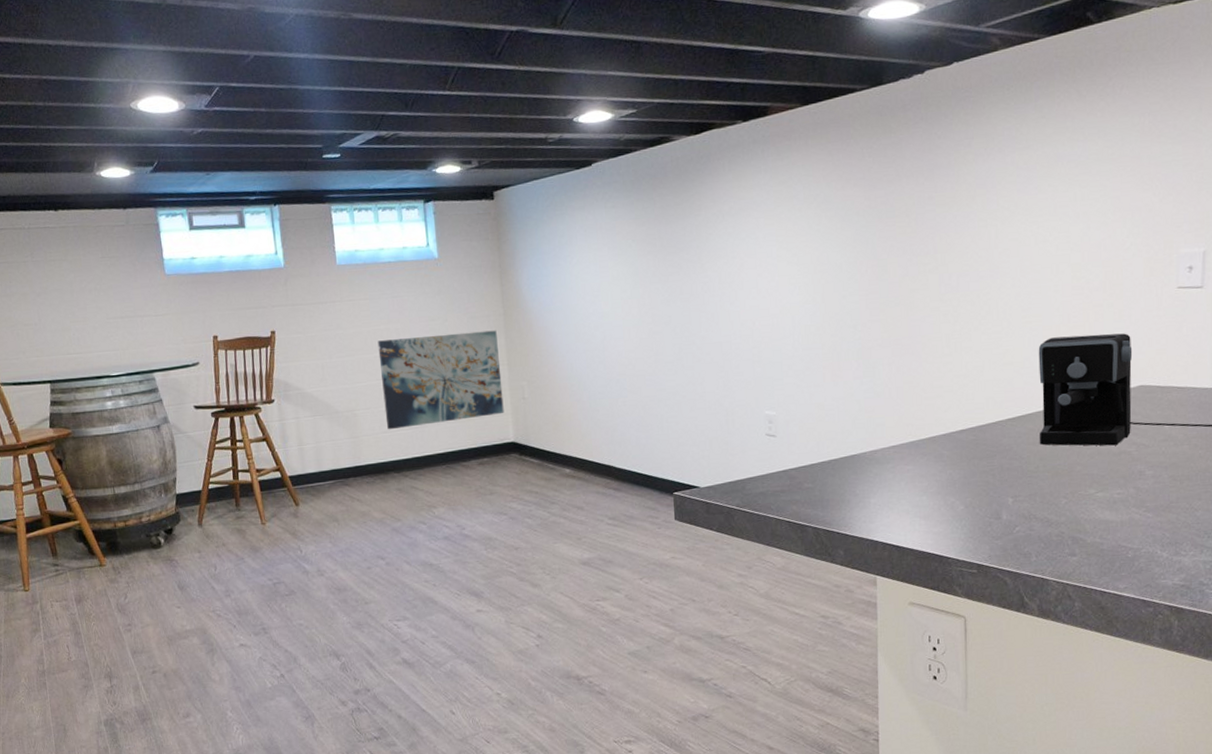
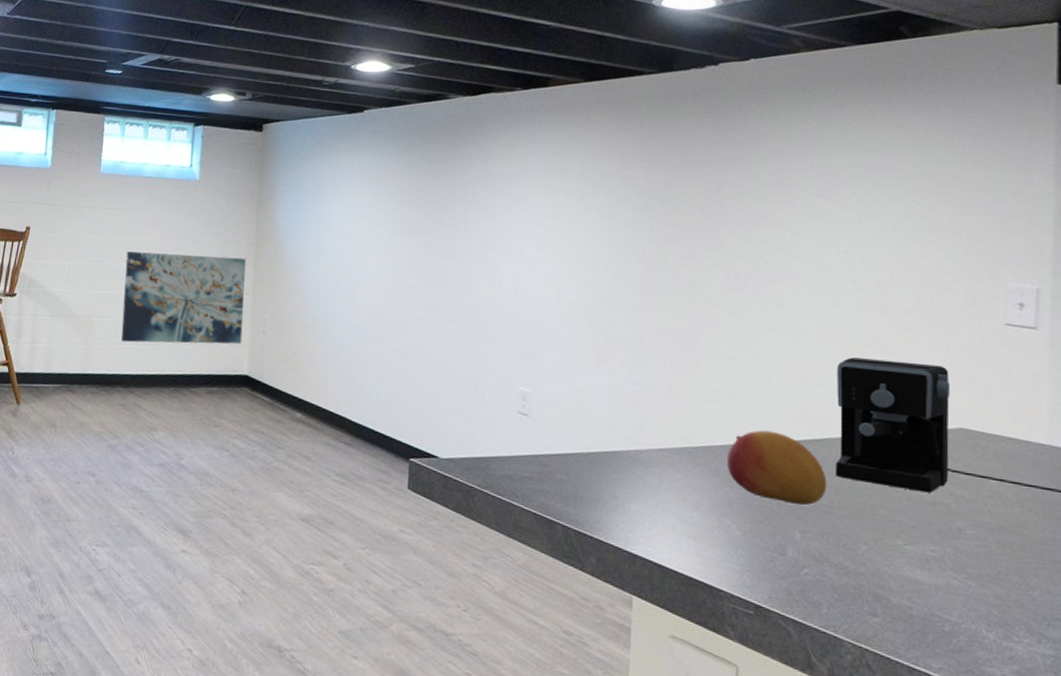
fruit: none [948,414,1033,475] -> present [726,430,827,506]

